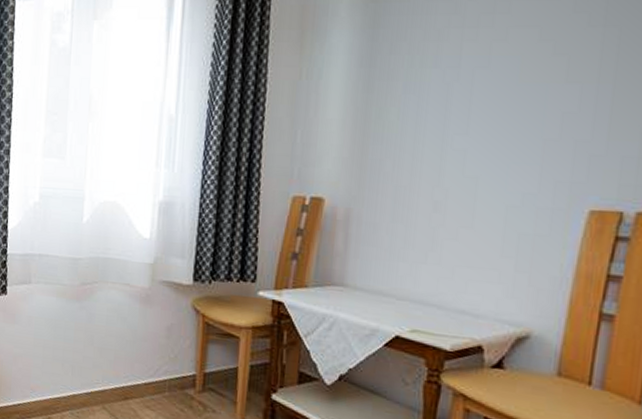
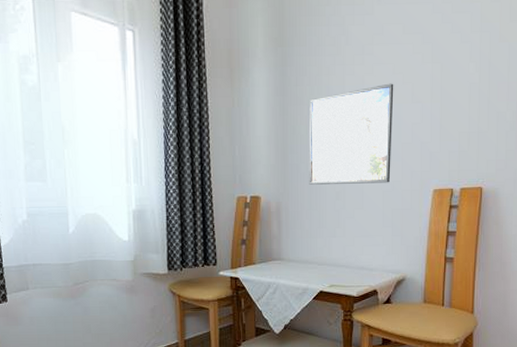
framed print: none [394,54,539,195] -> present [309,83,394,185]

